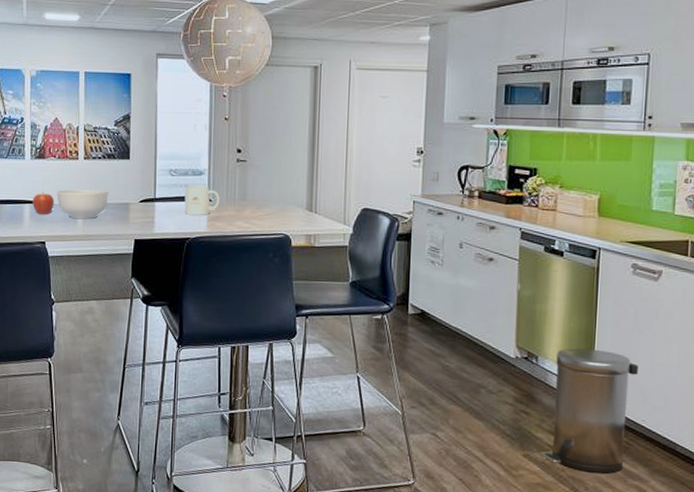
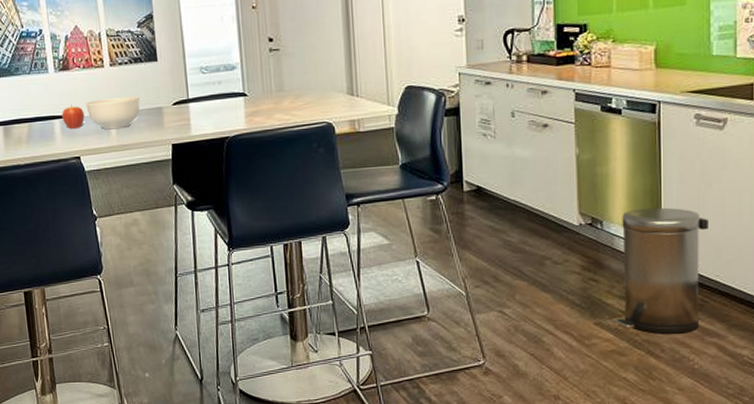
mug: present [184,185,220,216] -> none [218,80,256,114]

